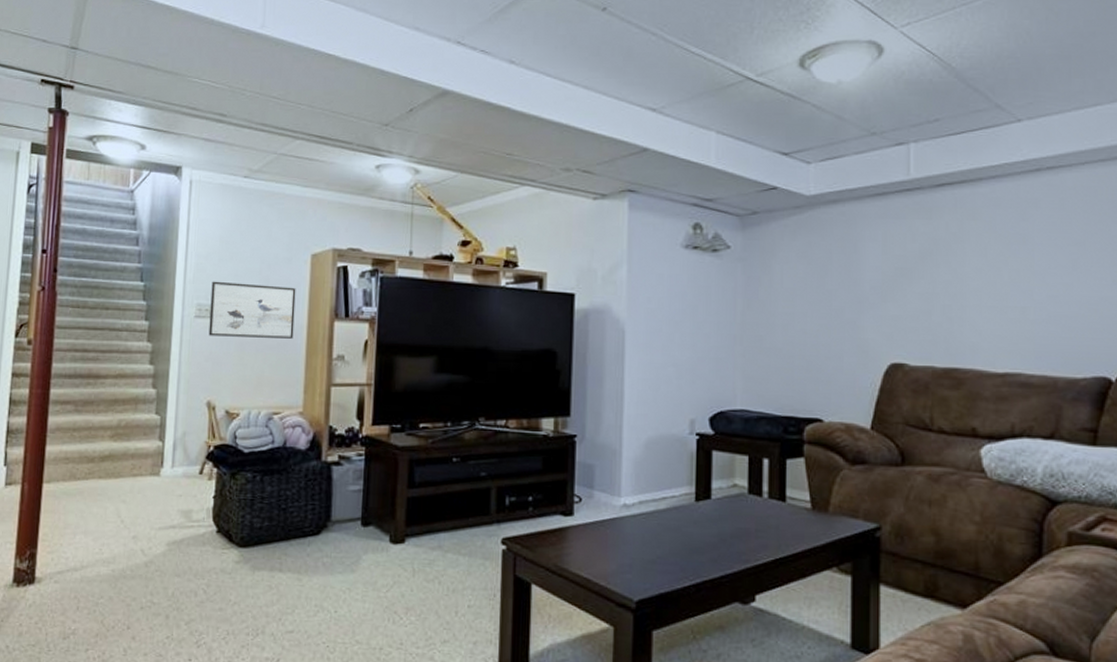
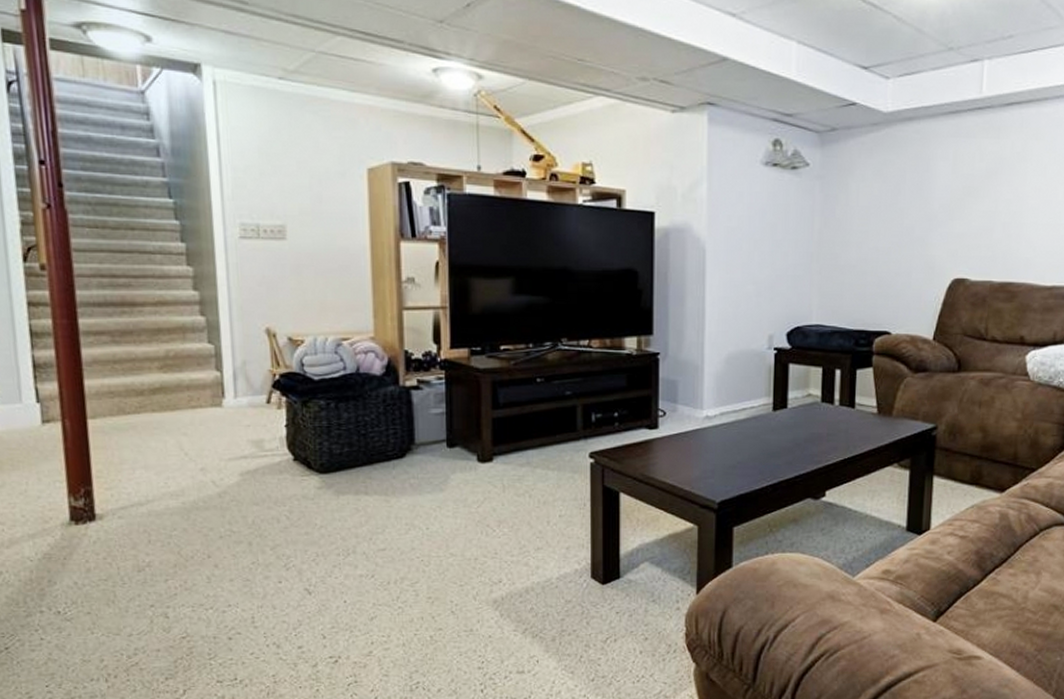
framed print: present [208,281,296,339] -> none [255,198,356,261]

